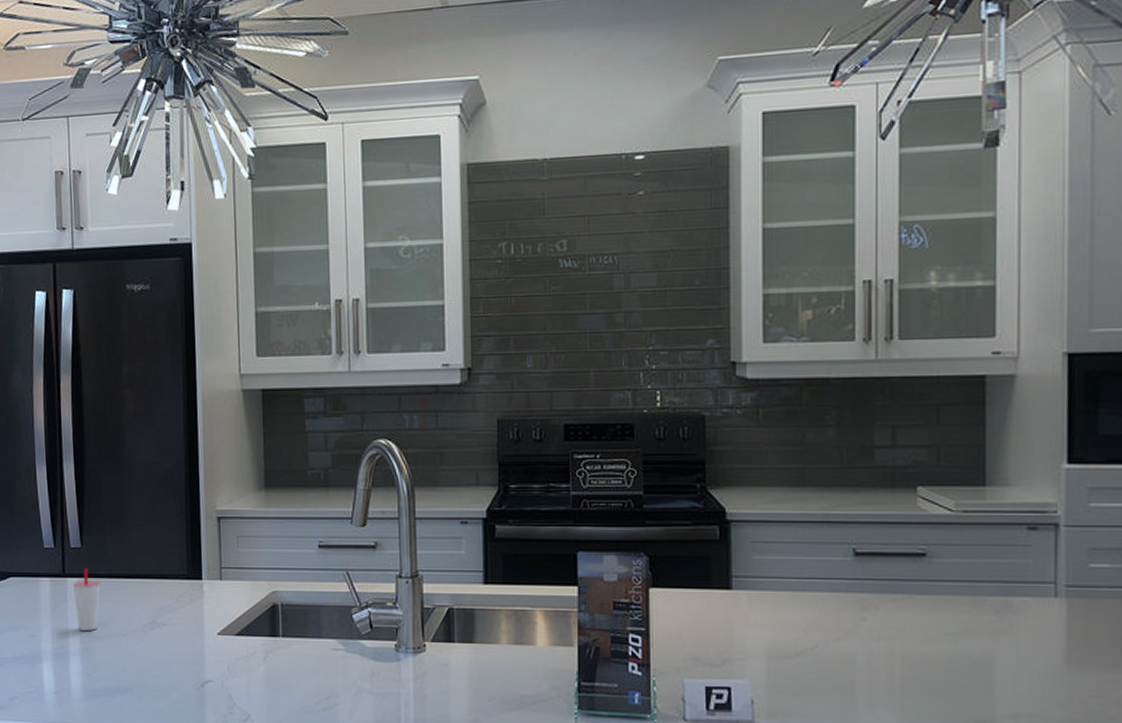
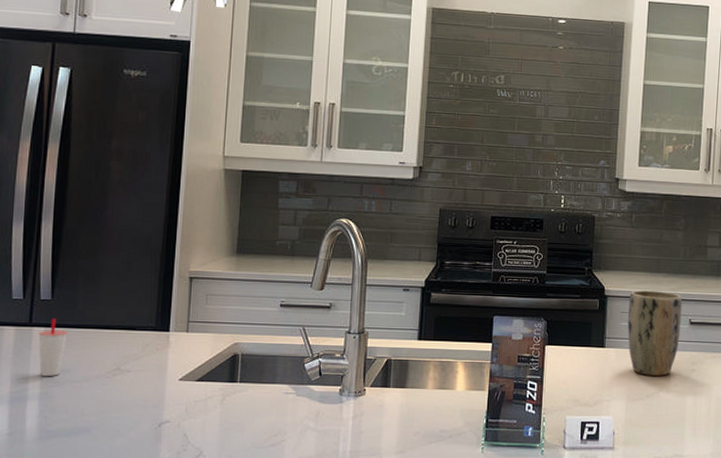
plant pot: none [761,511,841,627] -> present [627,290,683,376]

